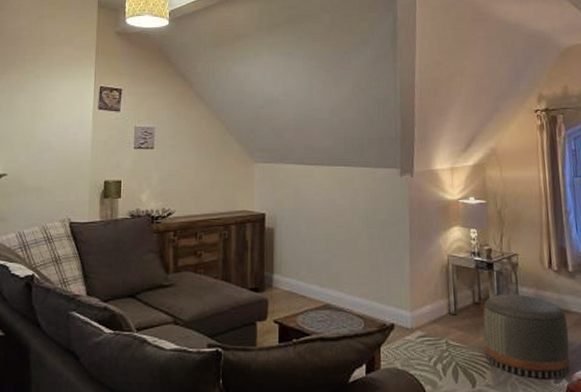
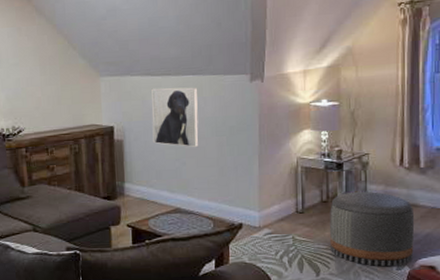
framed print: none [304,177,350,239] -> present [151,87,199,147]

